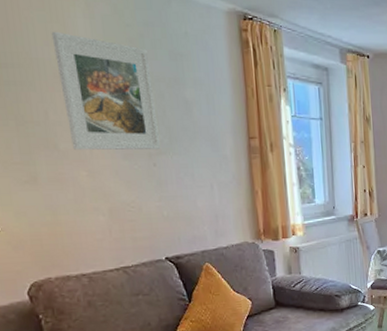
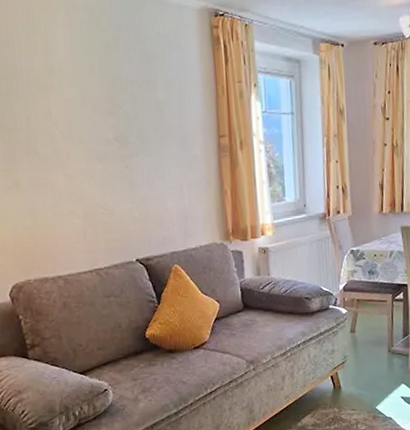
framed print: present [51,32,161,150] -> none [34,42,134,155]

